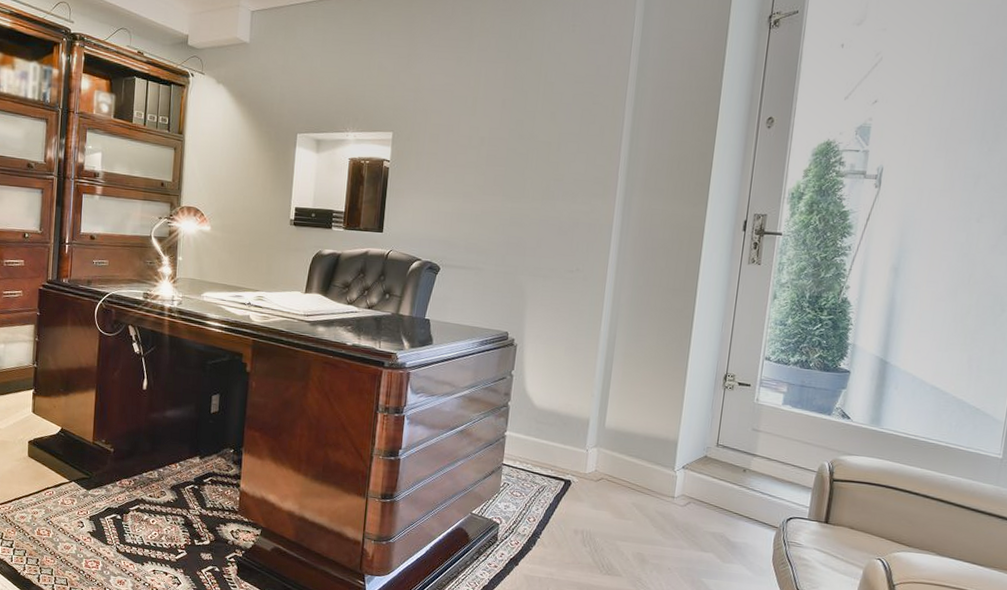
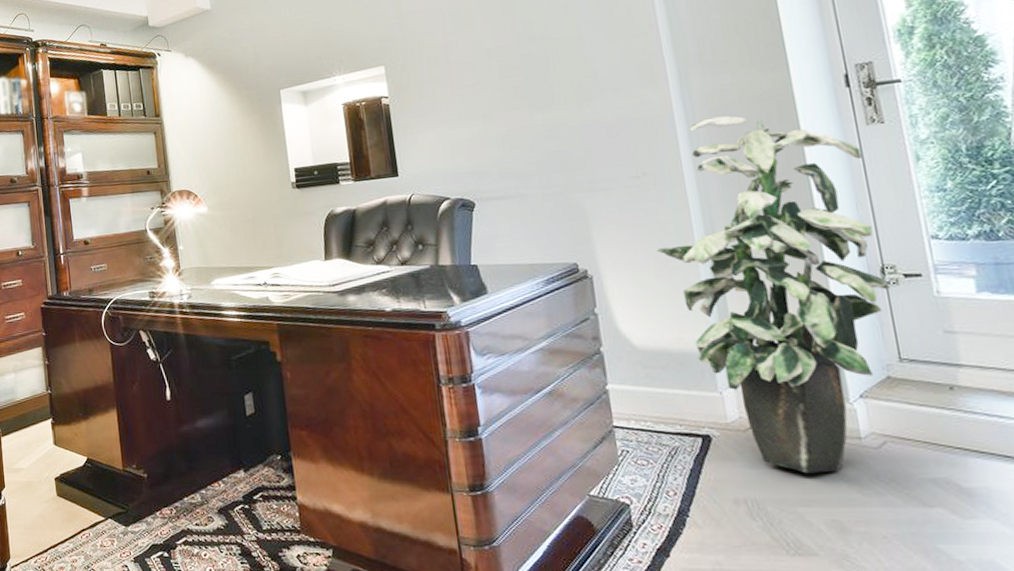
indoor plant: none [570,234,738,519] -> present [656,115,890,474]

